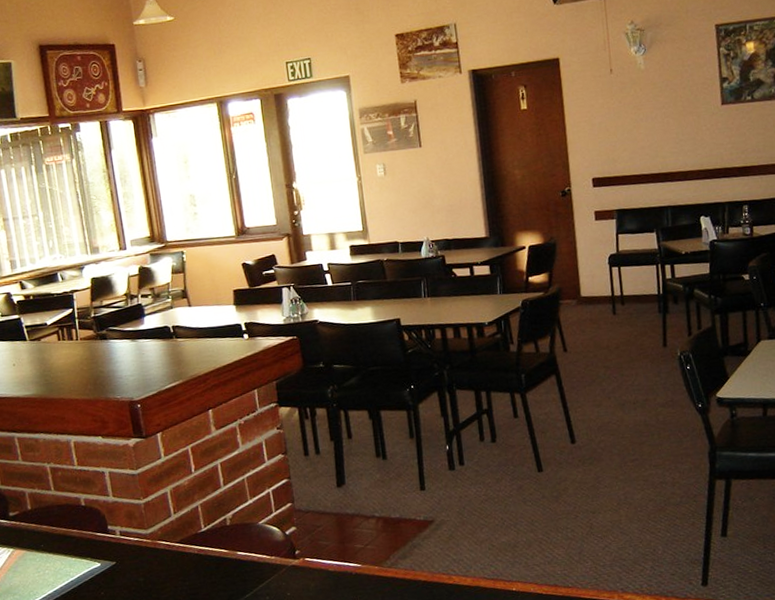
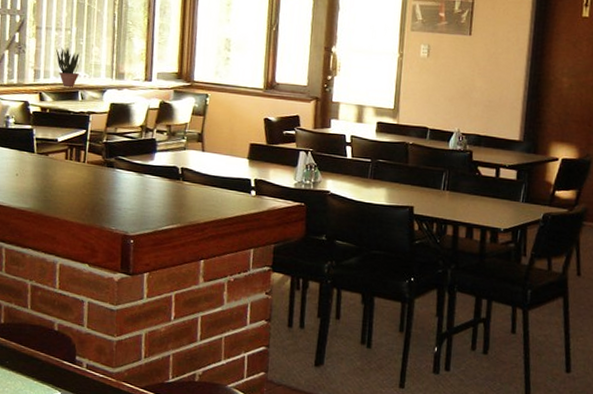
potted plant: none [27,233,55,272] -> present [56,47,80,88]

